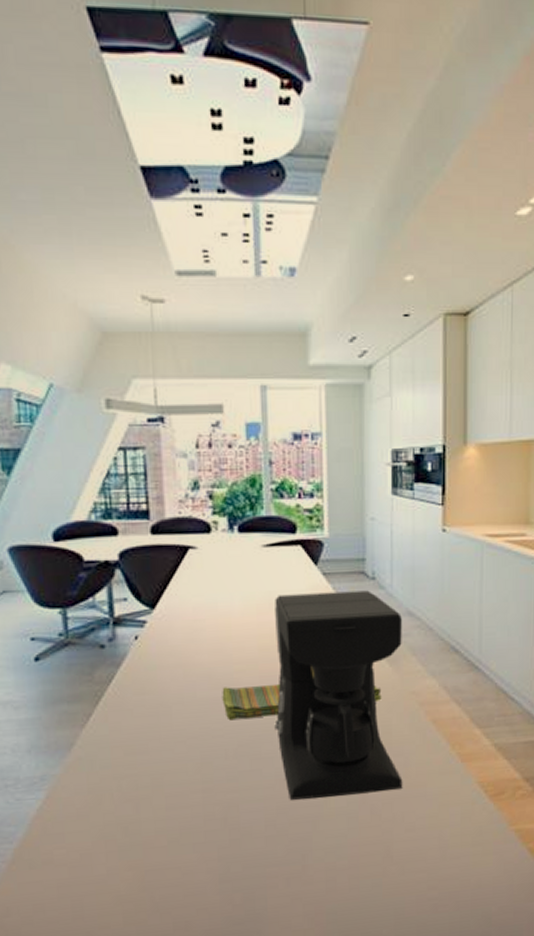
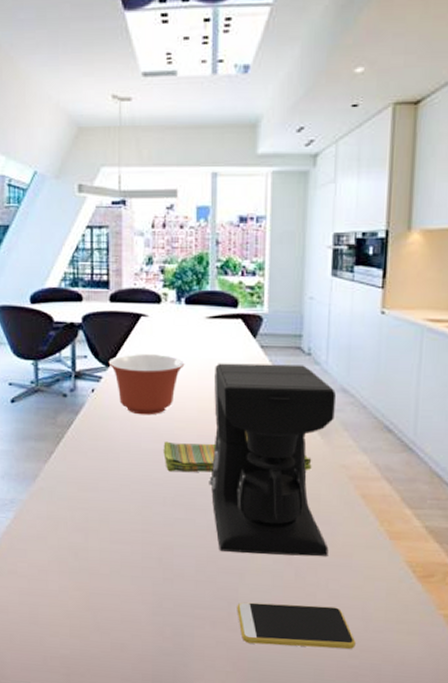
mixing bowl: none [153,590,242,661] -> present [108,354,185,415]
smartphone: none [311,840,434,895] -> present [237,602,356,649]

